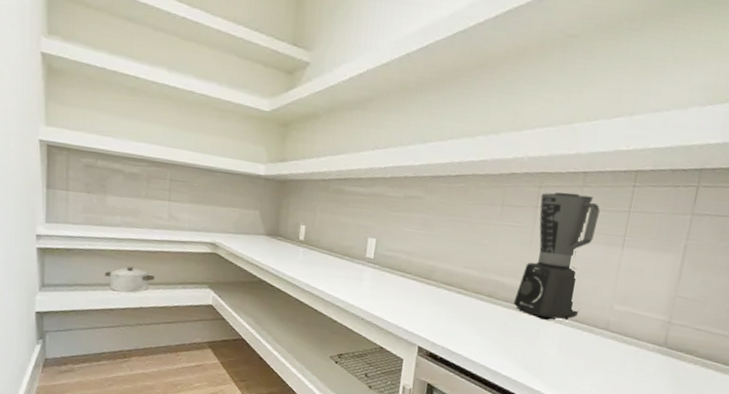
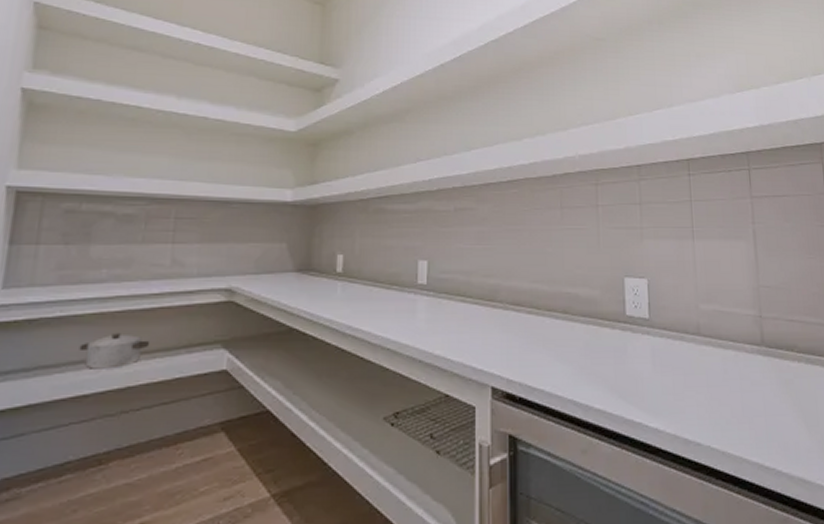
blender: present [513,192,600,321] -> none [592,187,665,333]

